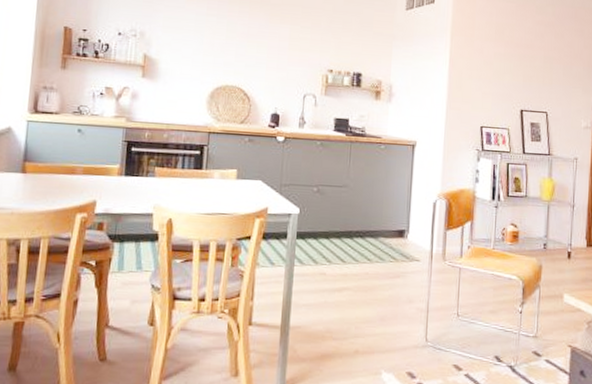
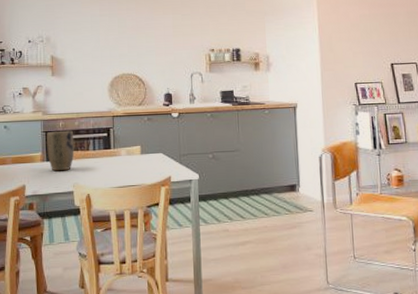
plant pot: none [126,141,161,189] -> present [47,130,74,172]

